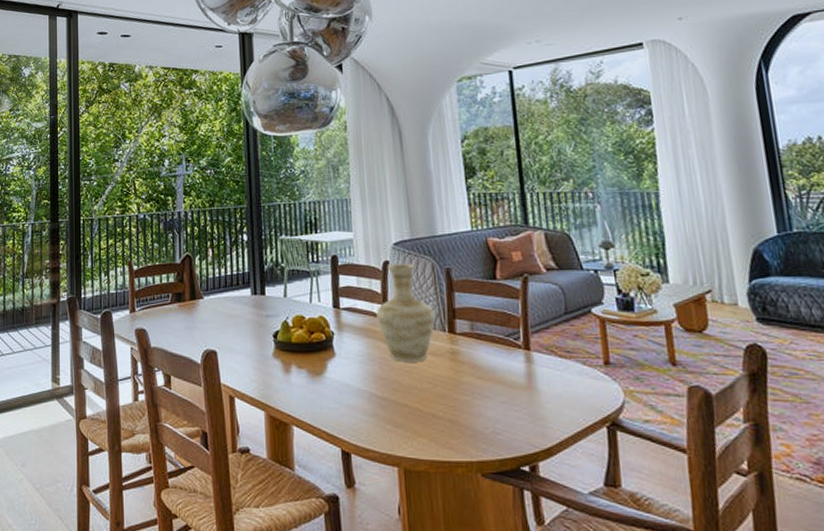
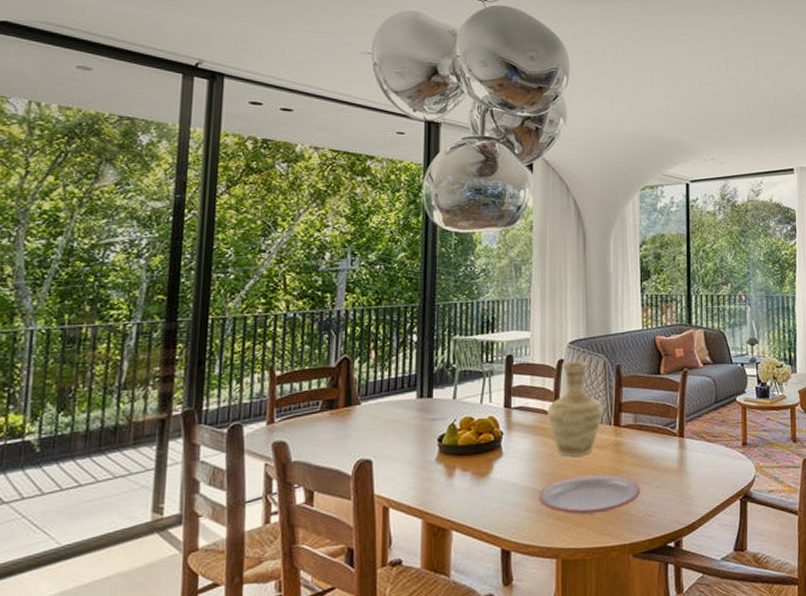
plate: none [374,383,484,425] -> present [538,474,640,515]

